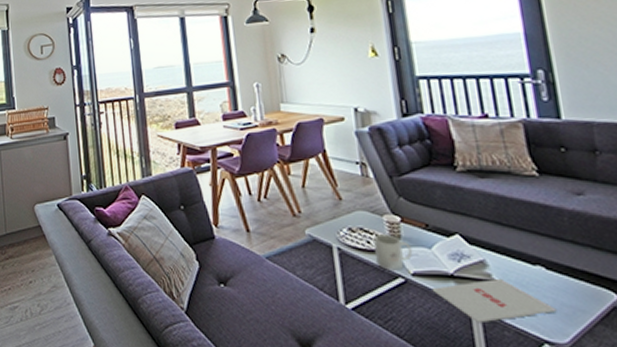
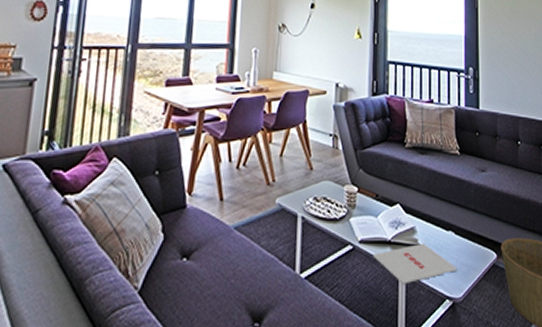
mug: present [373,234,413,272] -> none [332,204,363,240]

